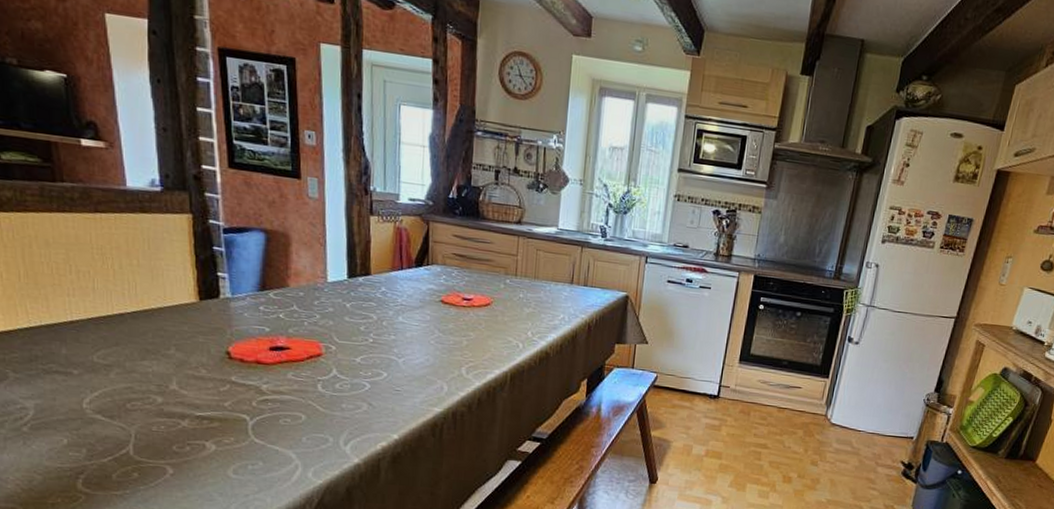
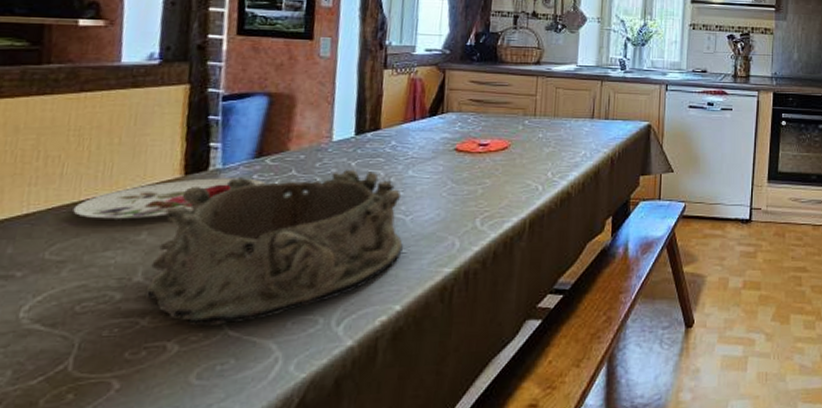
plate: none [109,304,272,336] -> present [73,178,266,219]
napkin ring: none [181,306,397,434] -> present [145,169,403,326]

